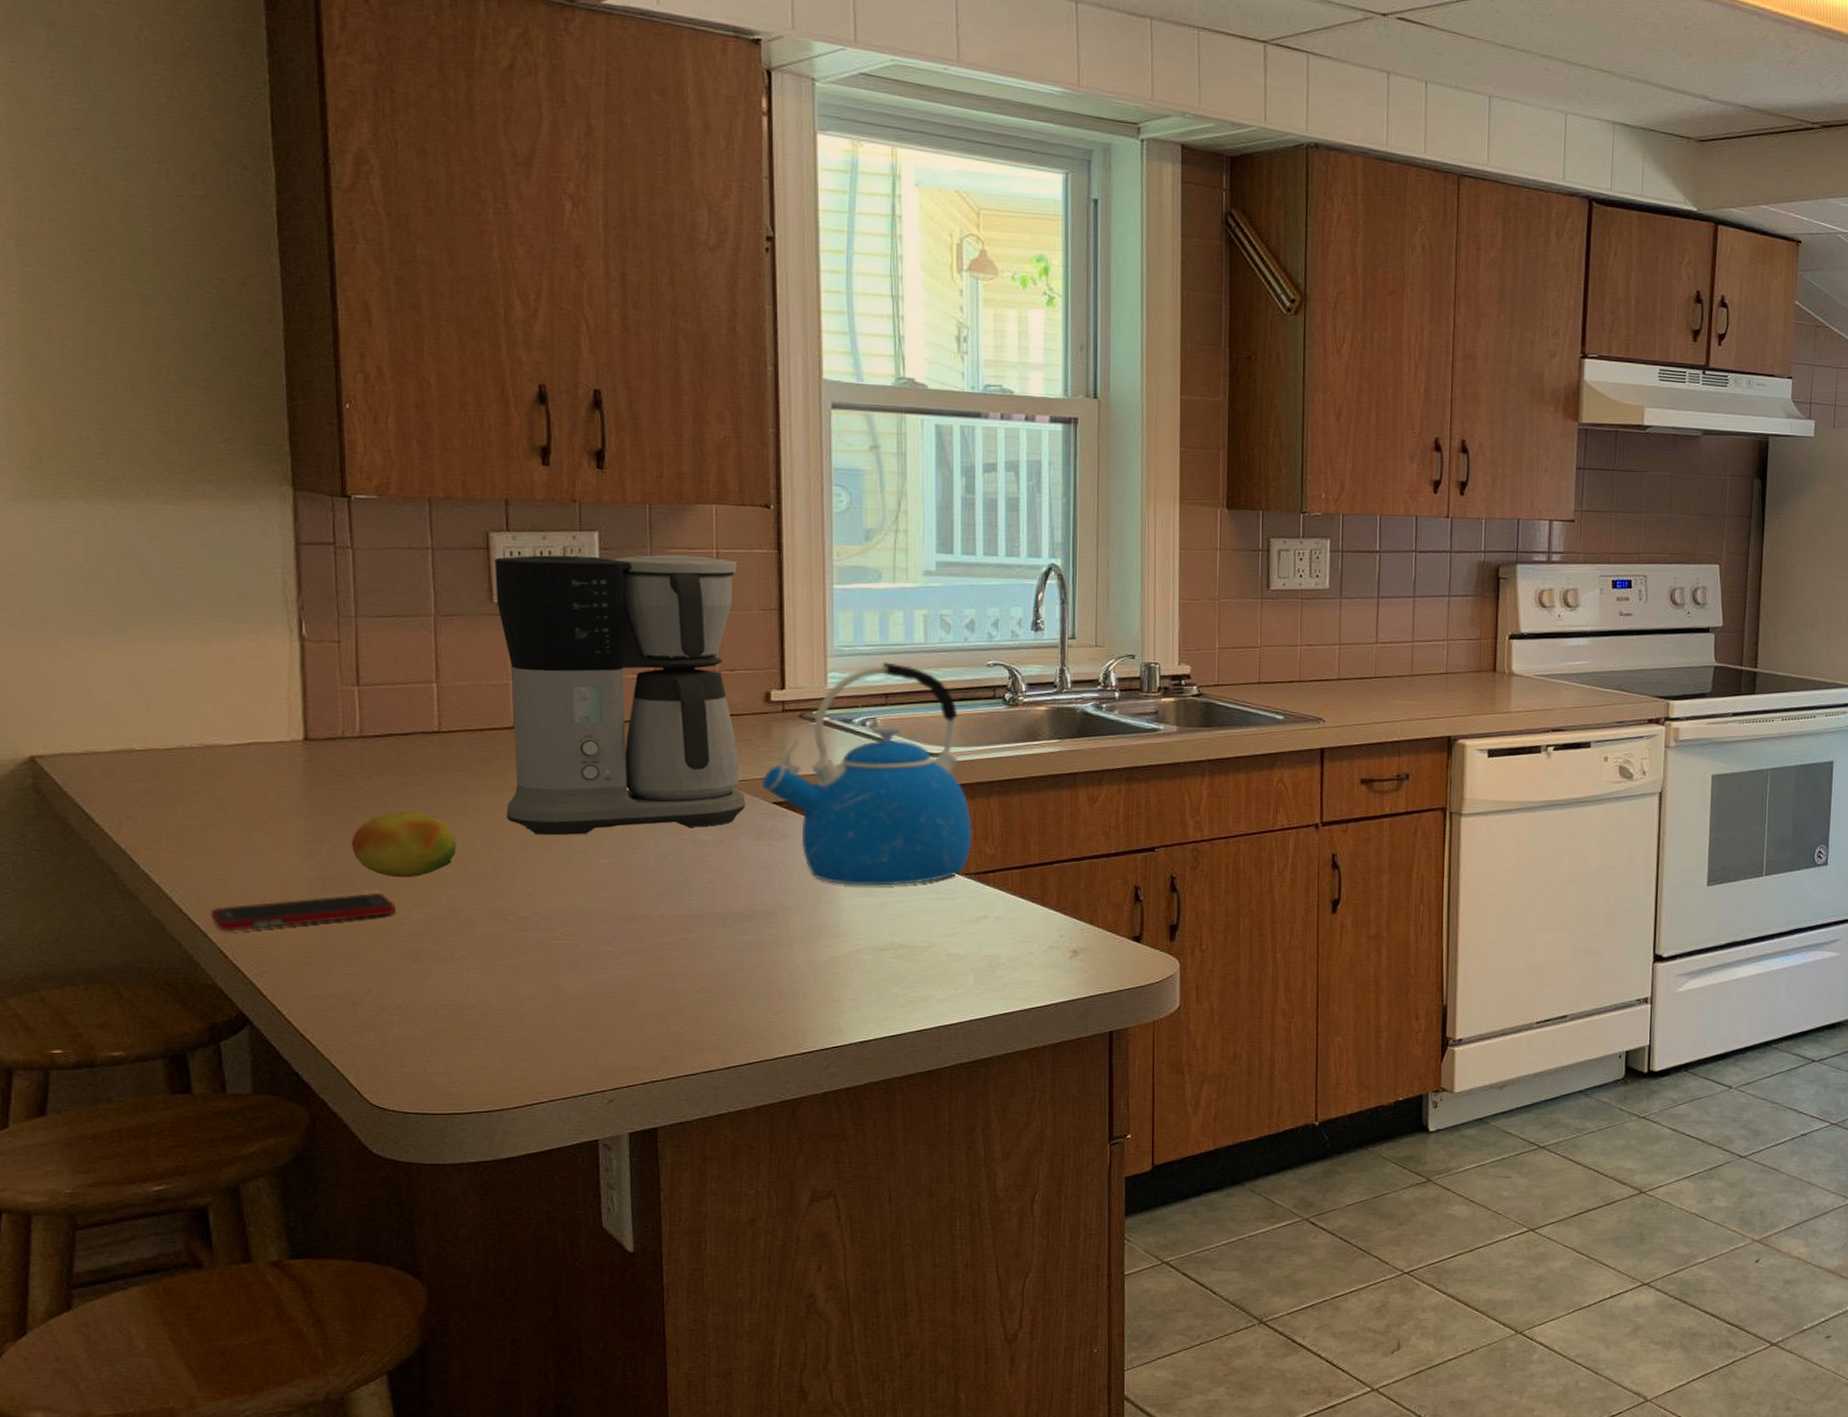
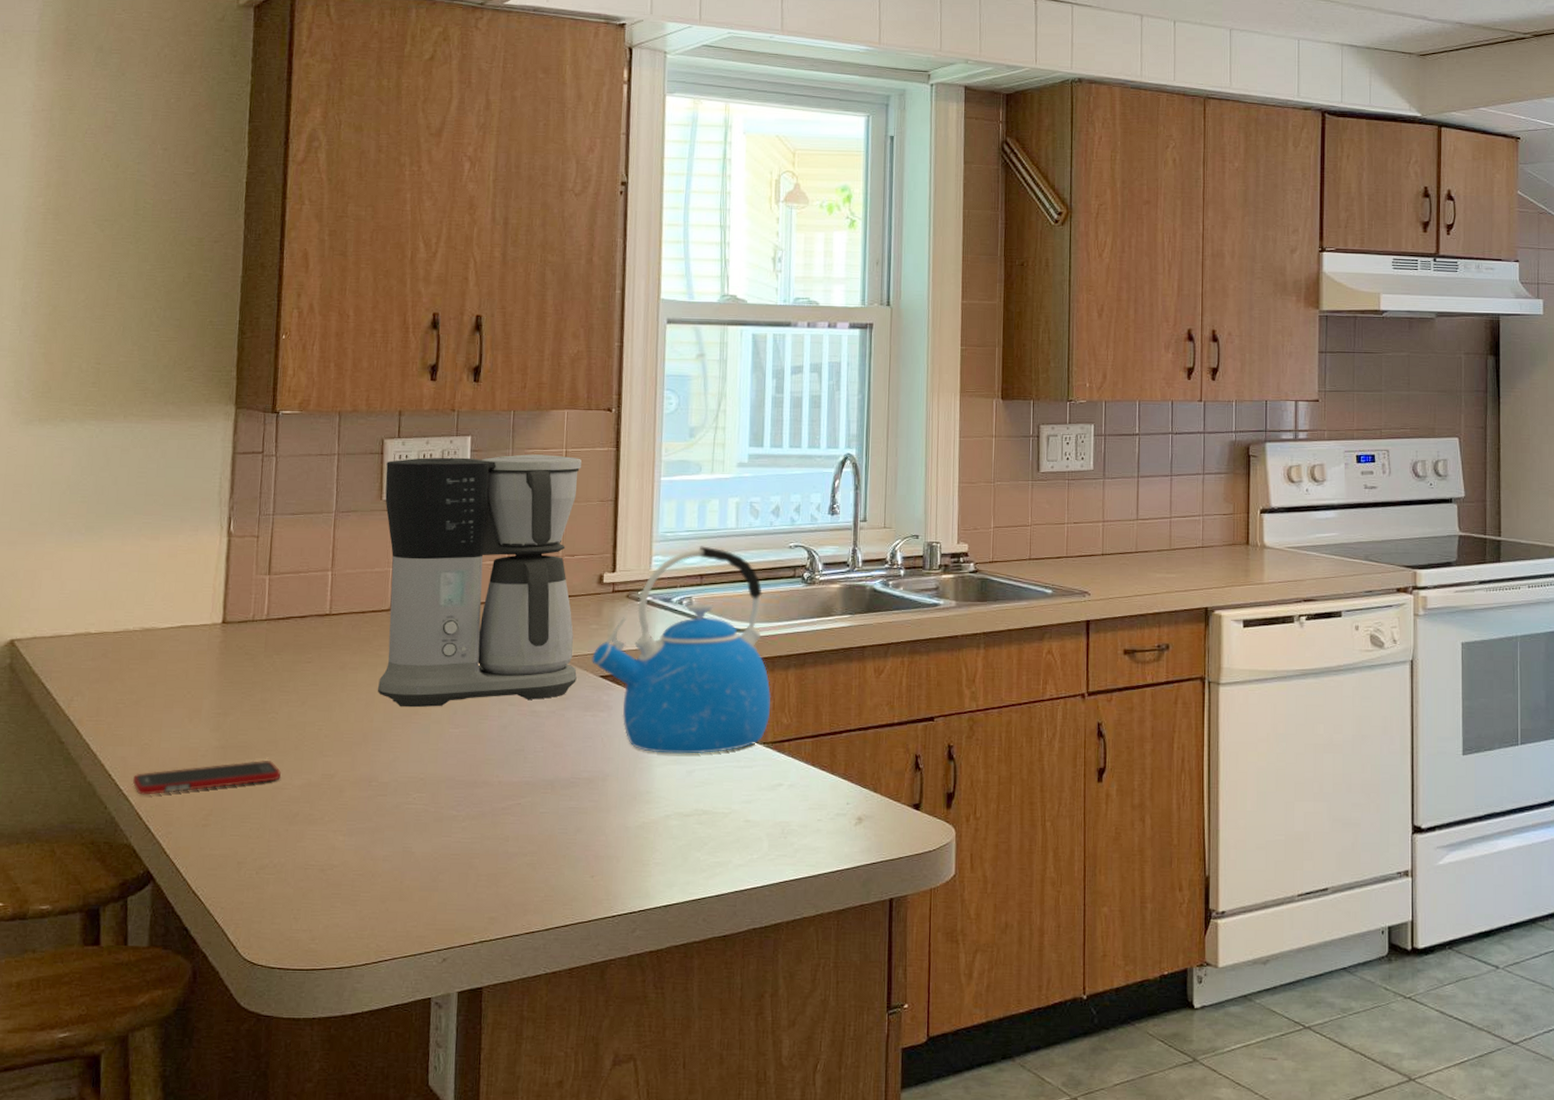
fruit: present [351,811,457,878] -> none [250,686,336,747]

